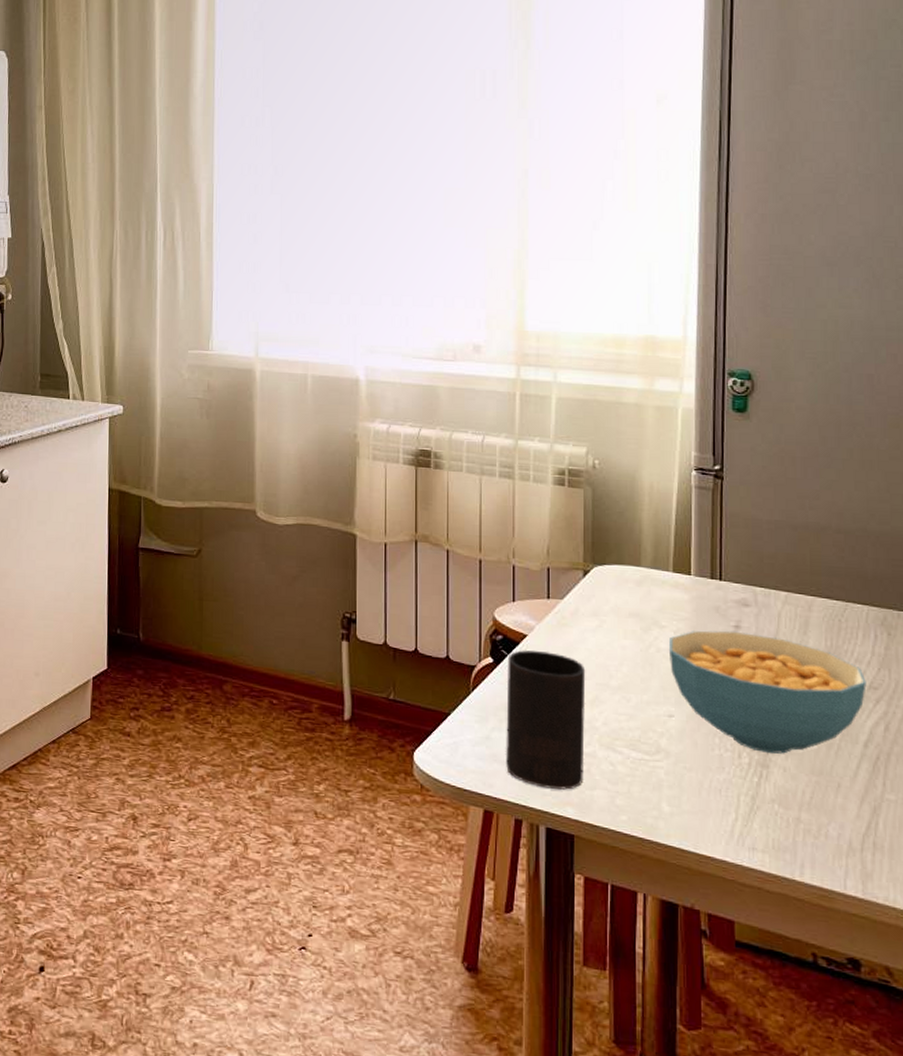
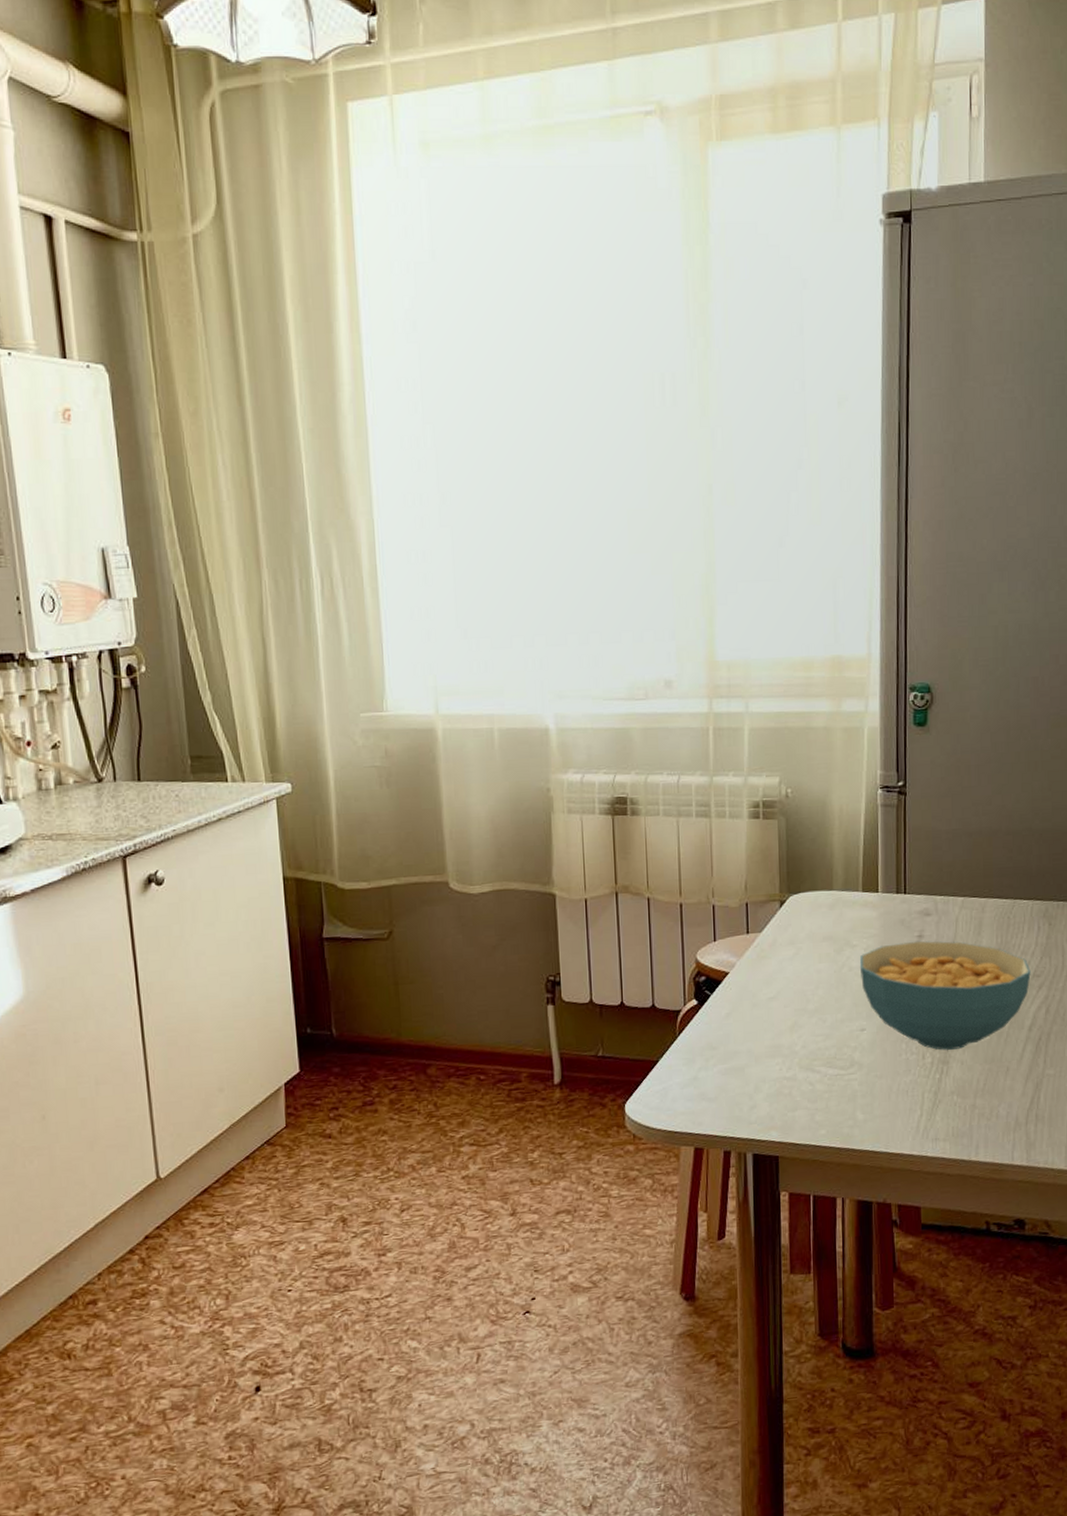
cup: present [505,649,586,790] -> none [711,986,786,1117]

